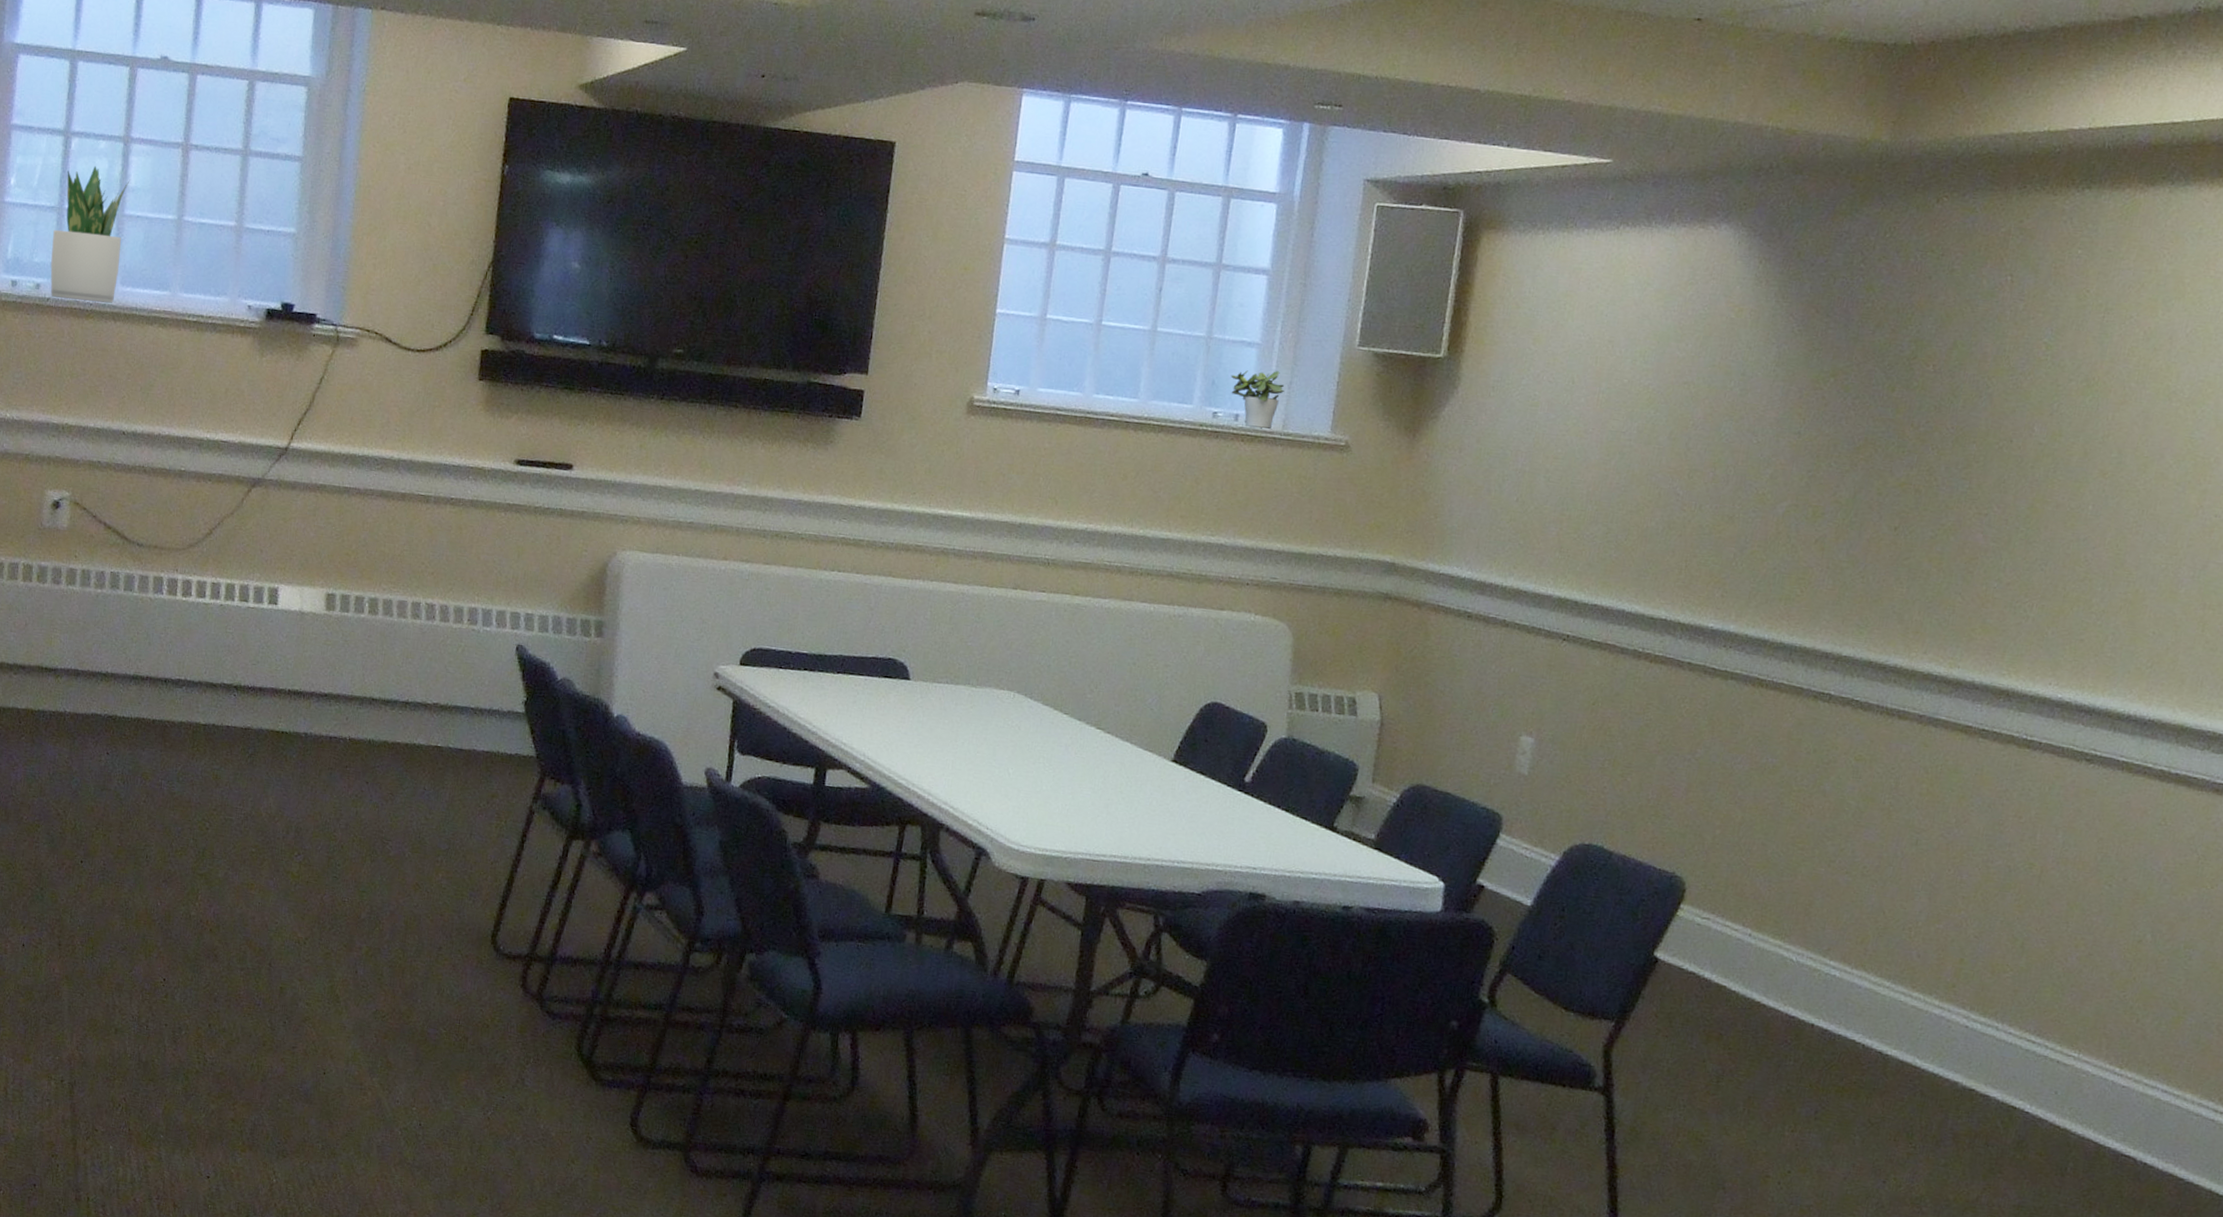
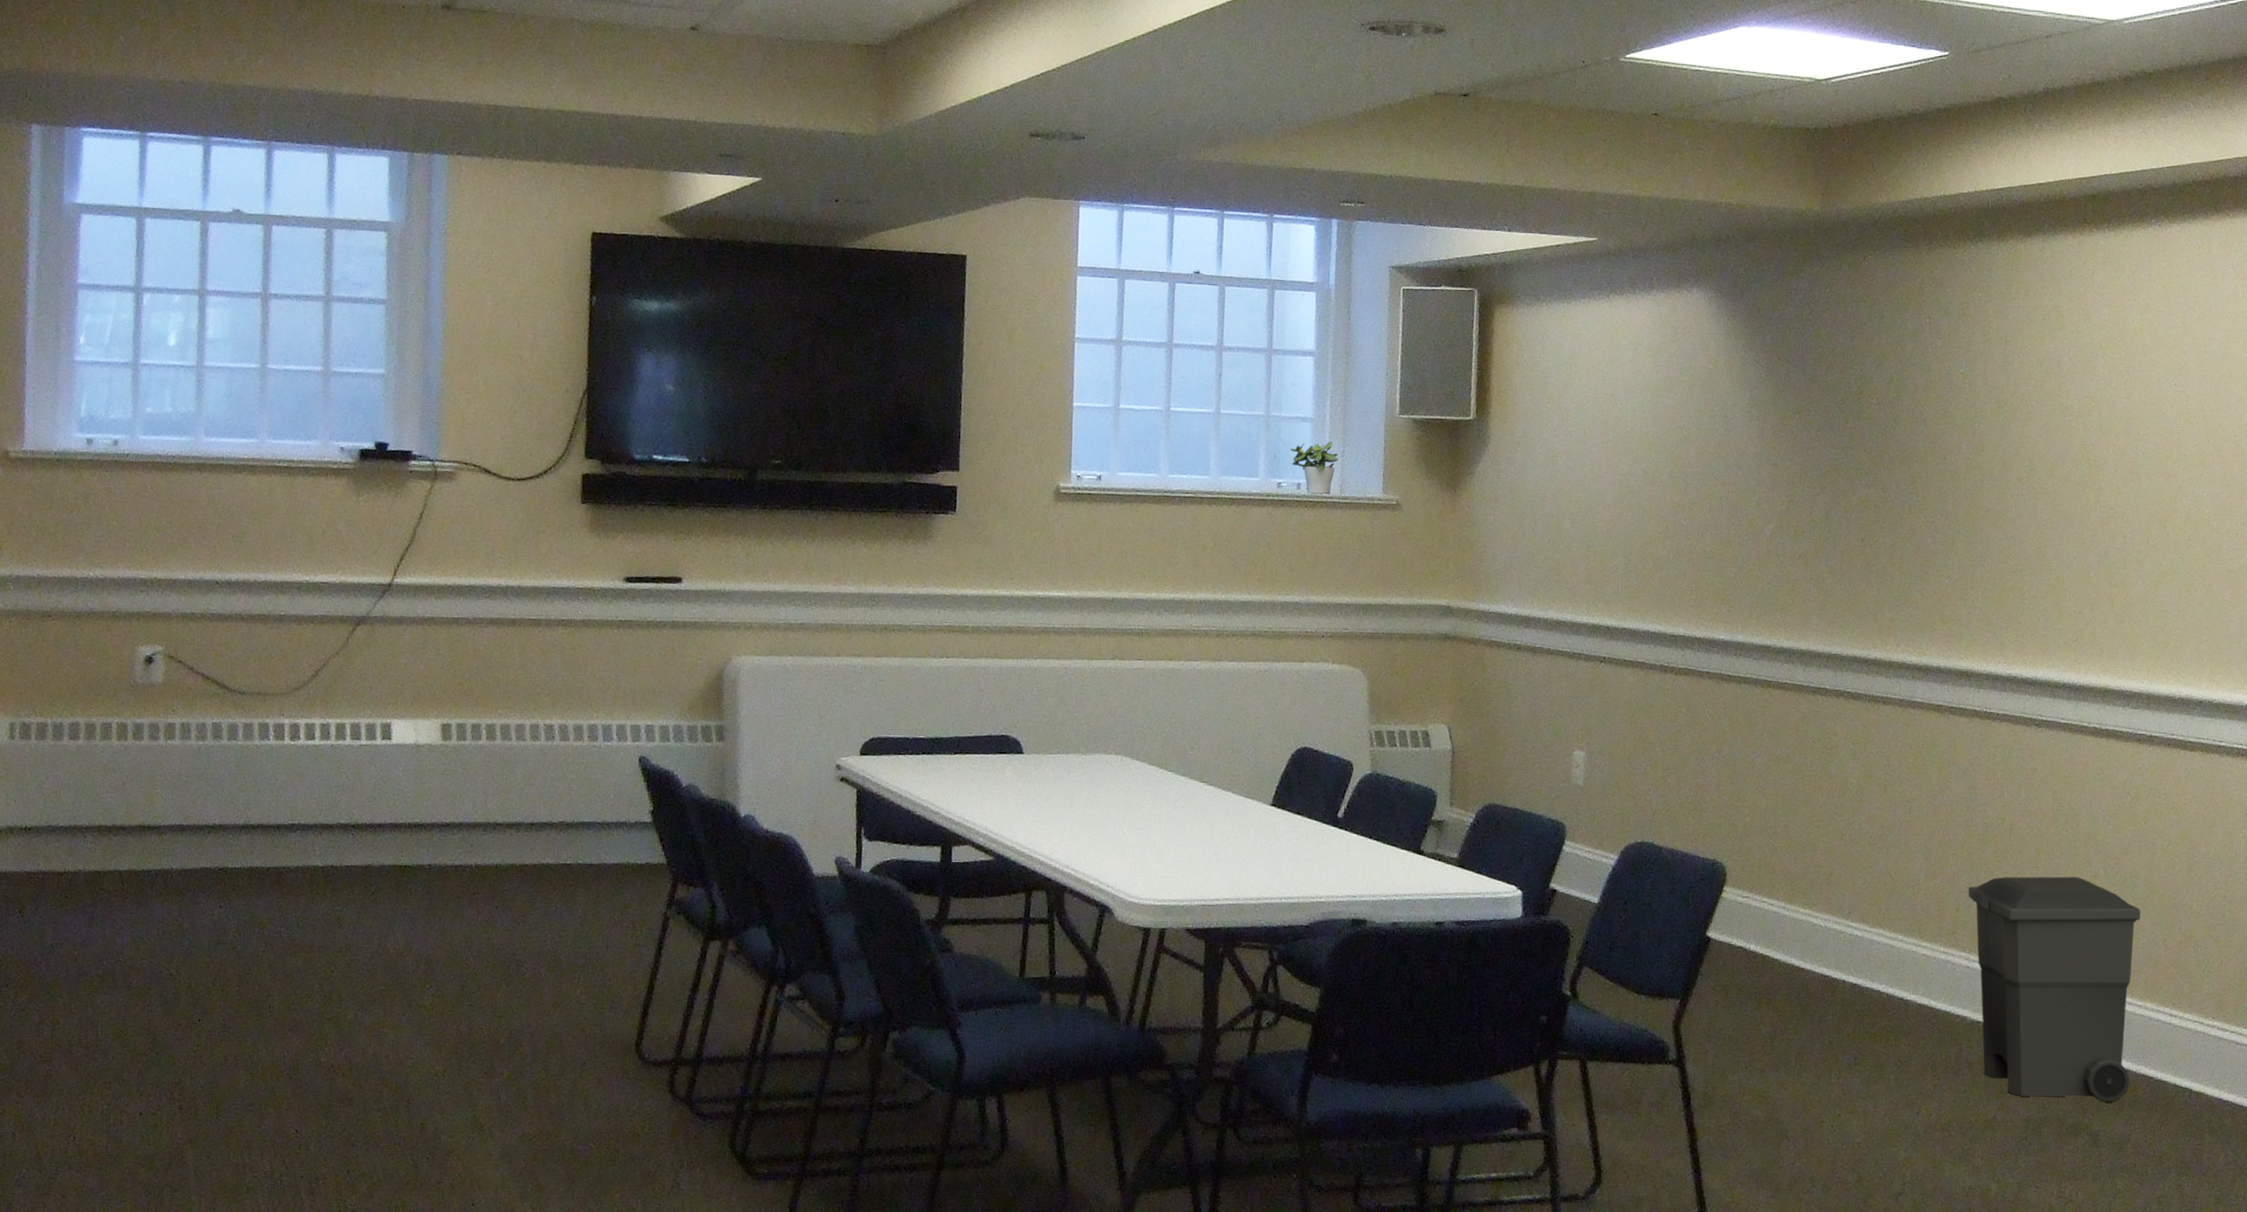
planter: present [50,165,131,303] -> none [128,319,209,455]
recycling bin: none [1971,929,2193,1201] -> present [1968,876,2141,1103]

